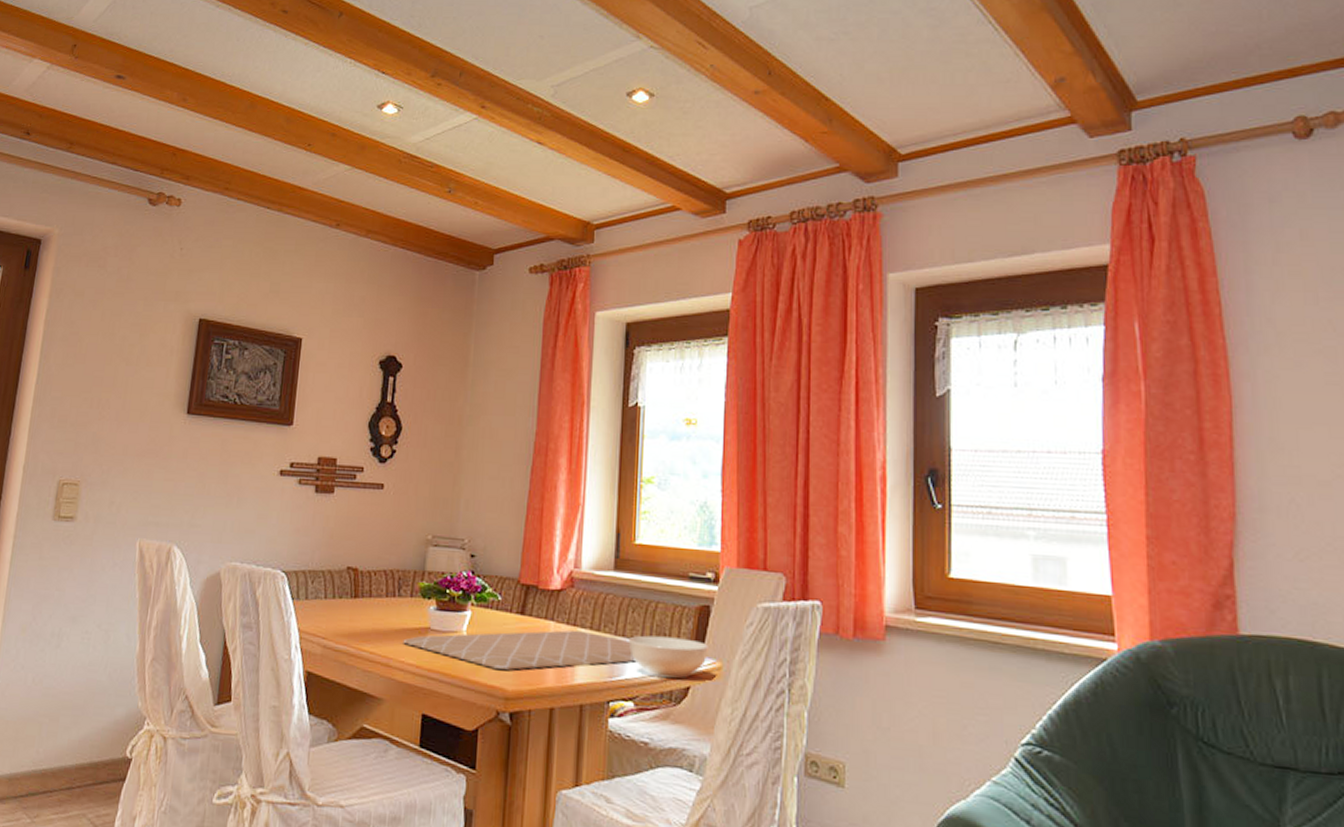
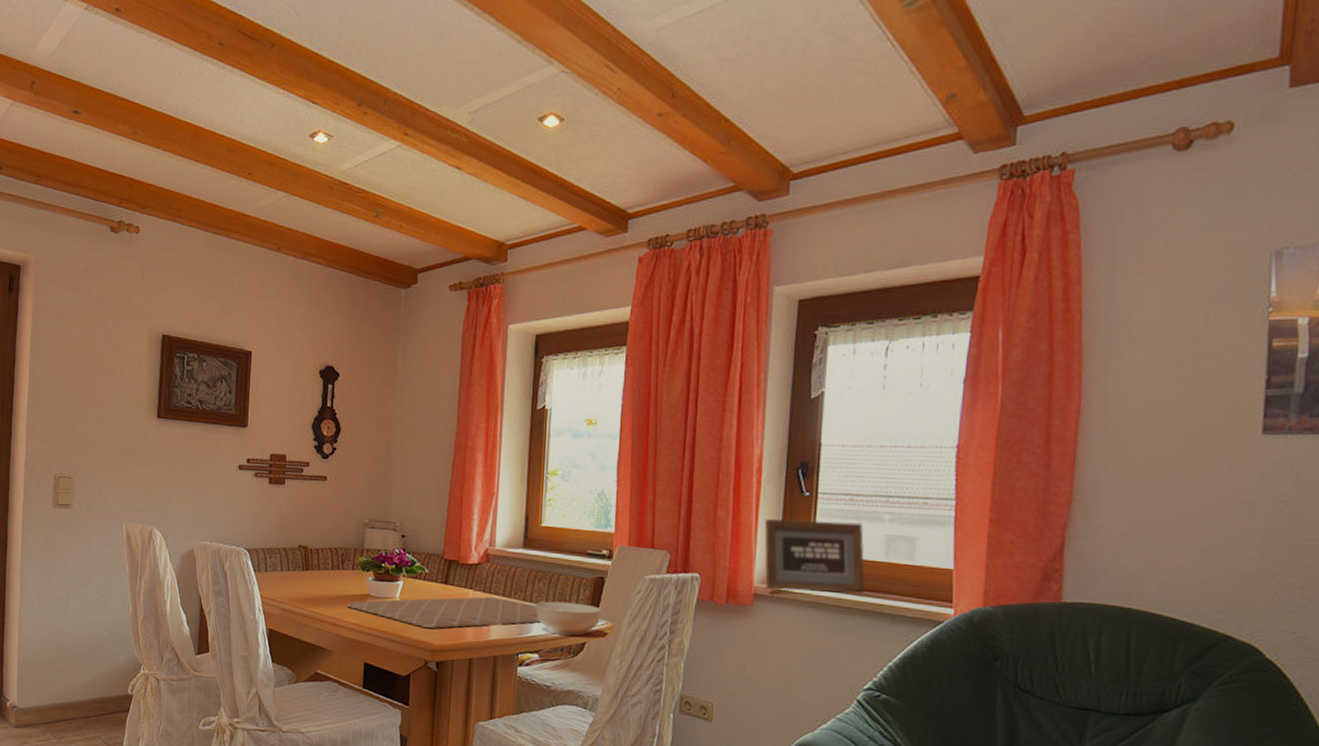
picture frame: none [893,536,1014,626] -> present [764,519,865,594]

